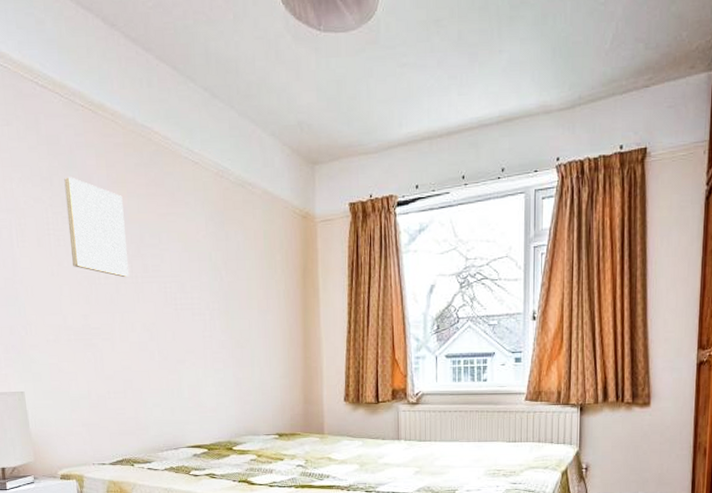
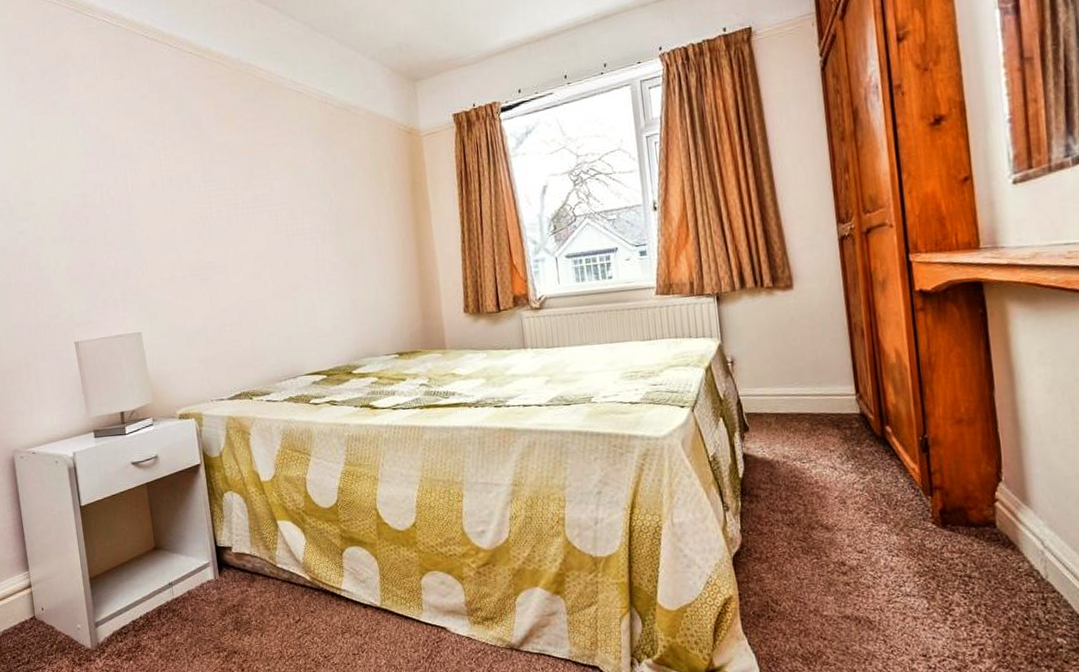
wall art: present [64,177,130,278] -> none [175,119,241,210]

